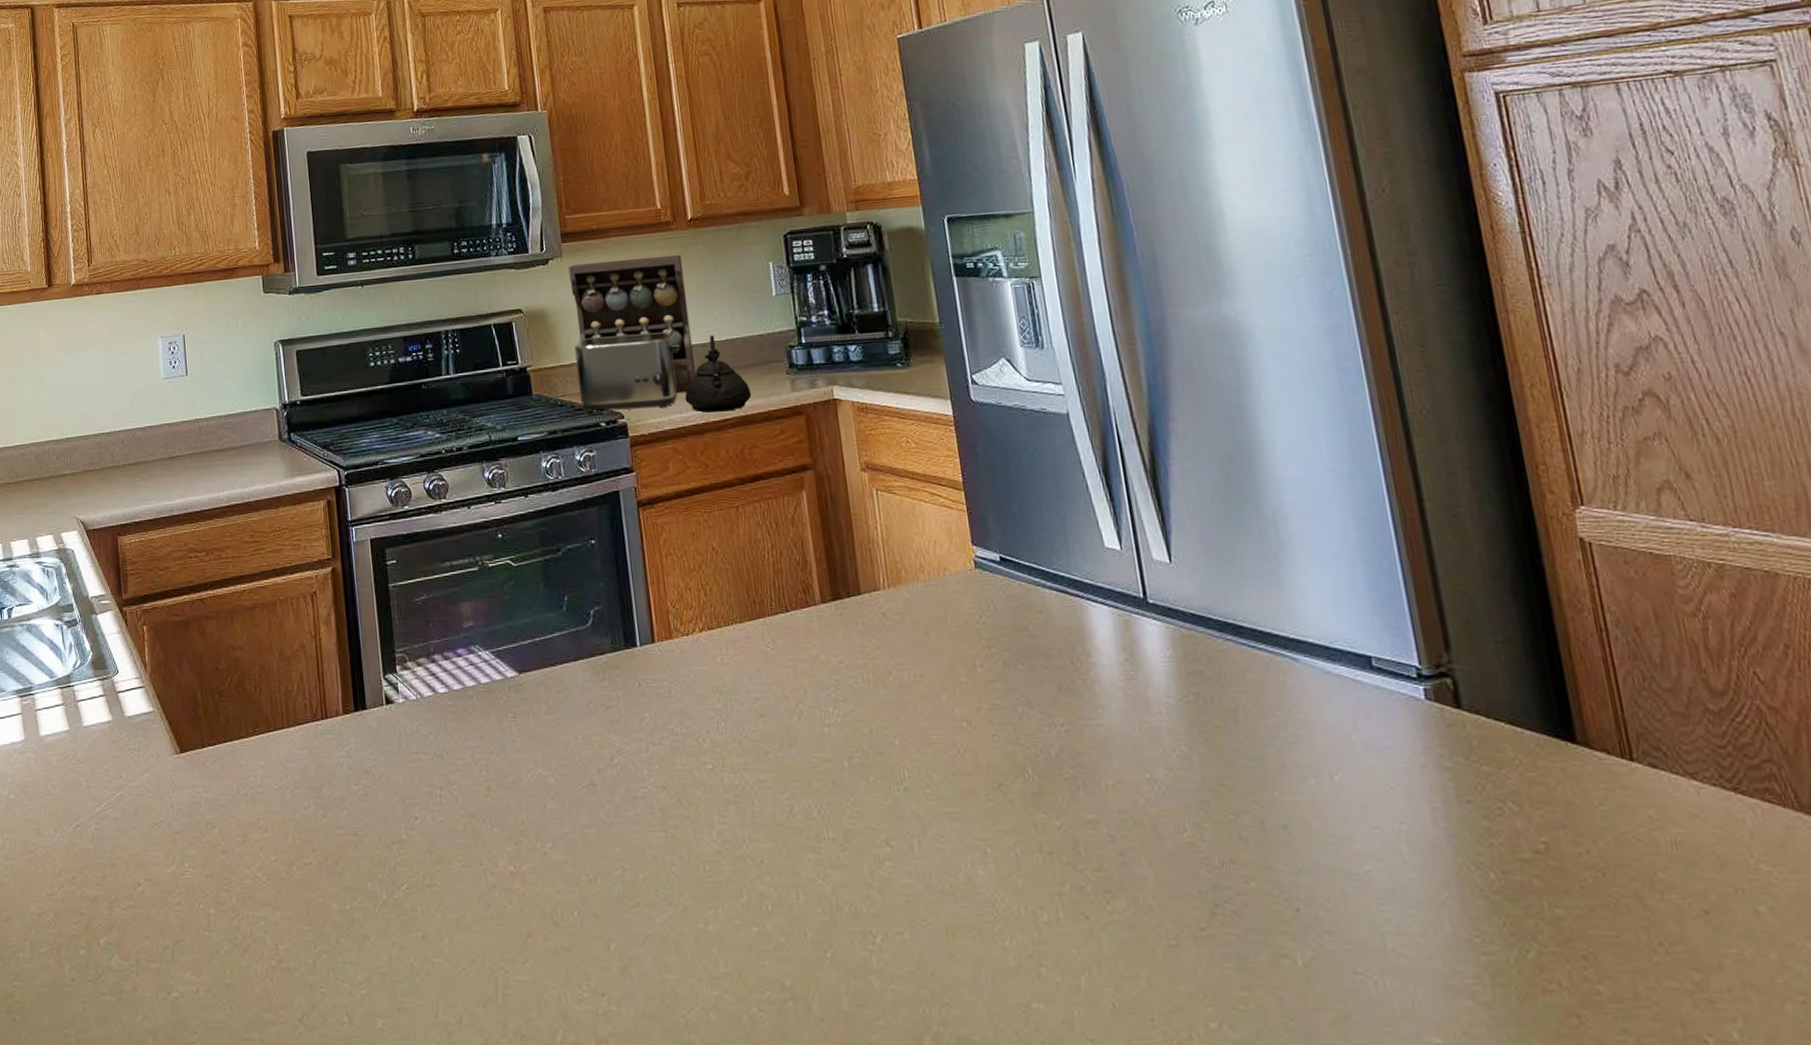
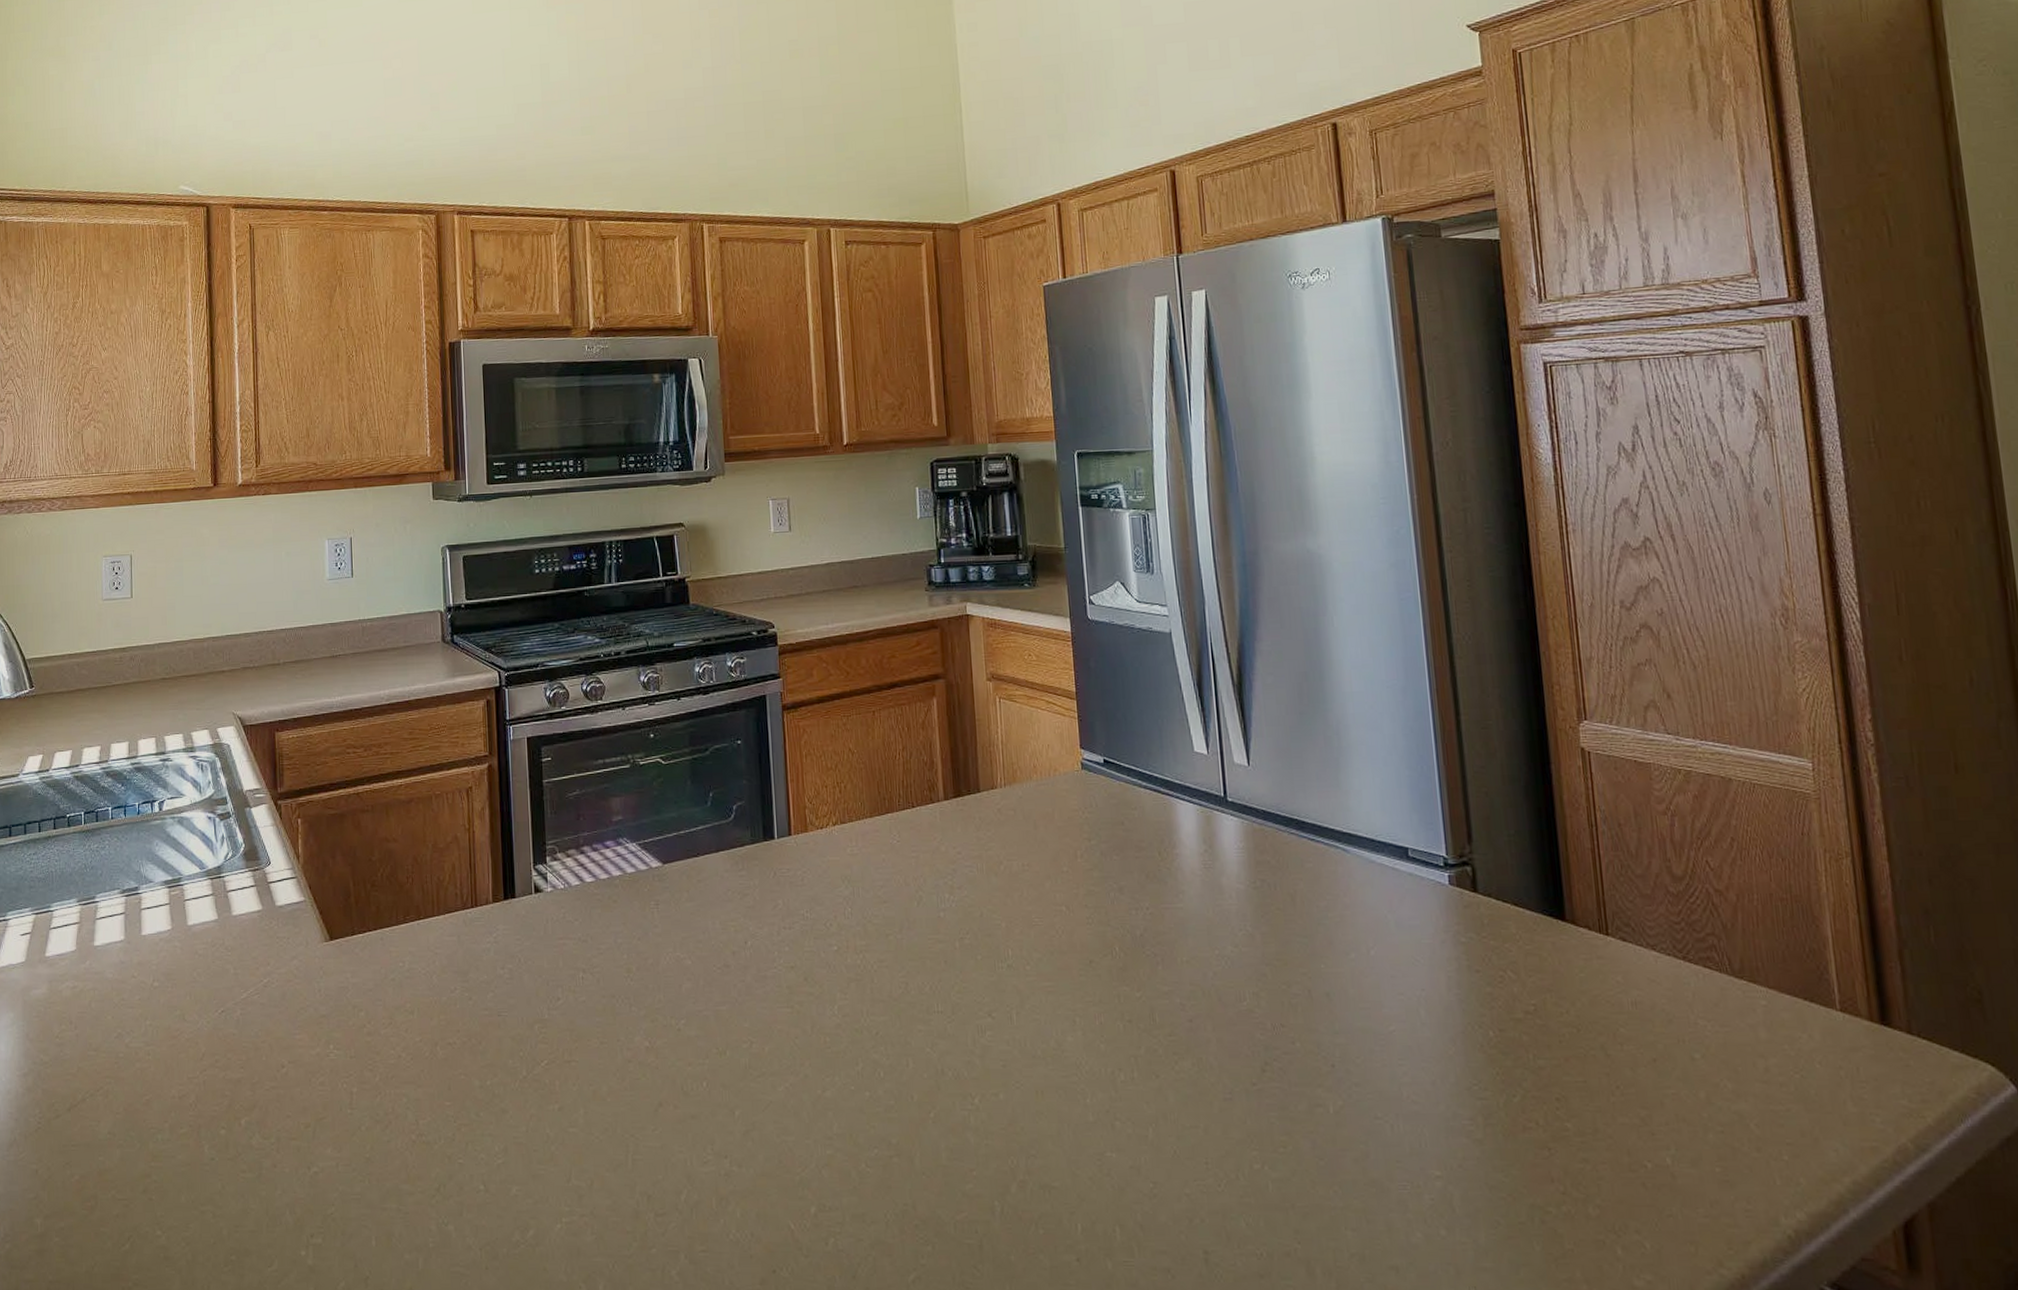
spice rack: present [568,254,696,394] -> none [730,477,843,606]
toaster: present [574,331,680,413] -> none [732,548,830,623]
teakettle: present [685,335,752,413] -> none [831,553,893,624]

